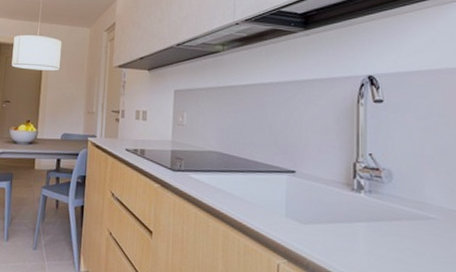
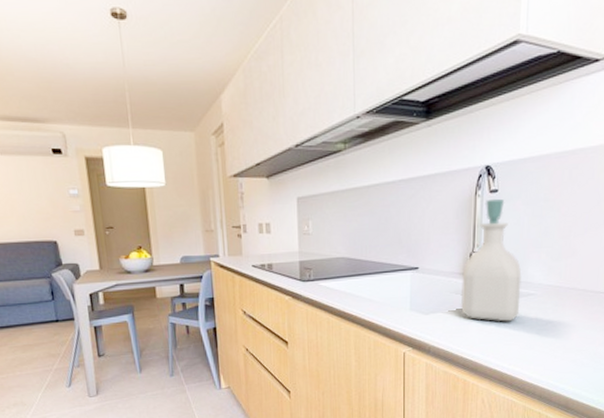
soap bottle: none [344,108,418,247] -> present [460,198,522,322]

